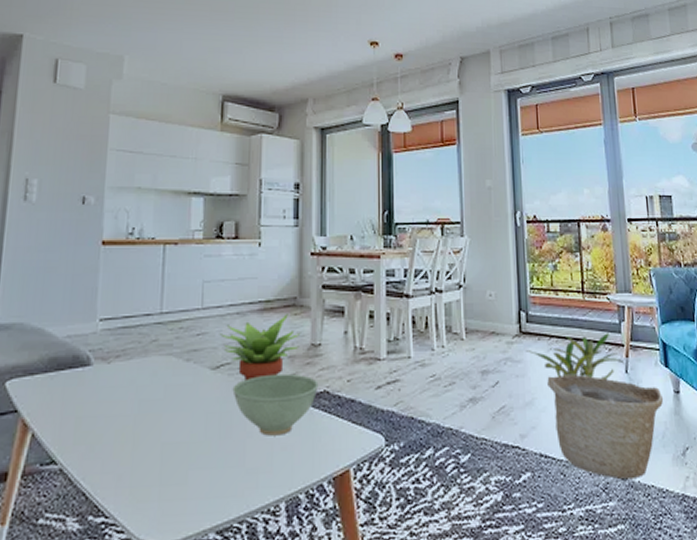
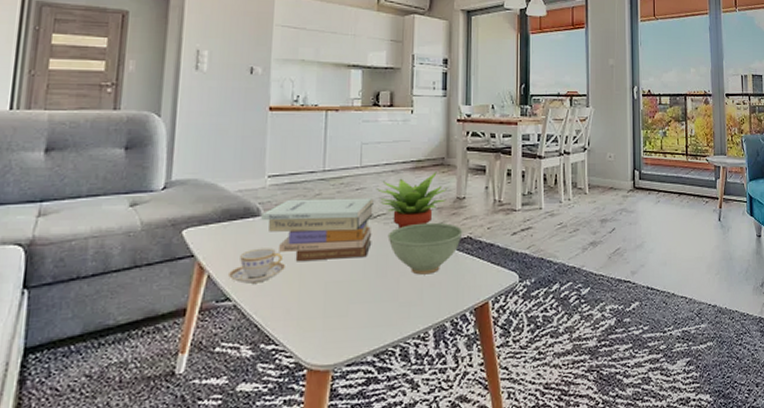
teacup: none [55,402,117,444] -> present [228,248,285,284]
books: none [91,344,217,420] -> present [261,197,374,262]
potted plant: present [525,333,624,379] -> none [637,188,718,226]
basket: present [547,375,664,480] -> none [655,223,748,307]

